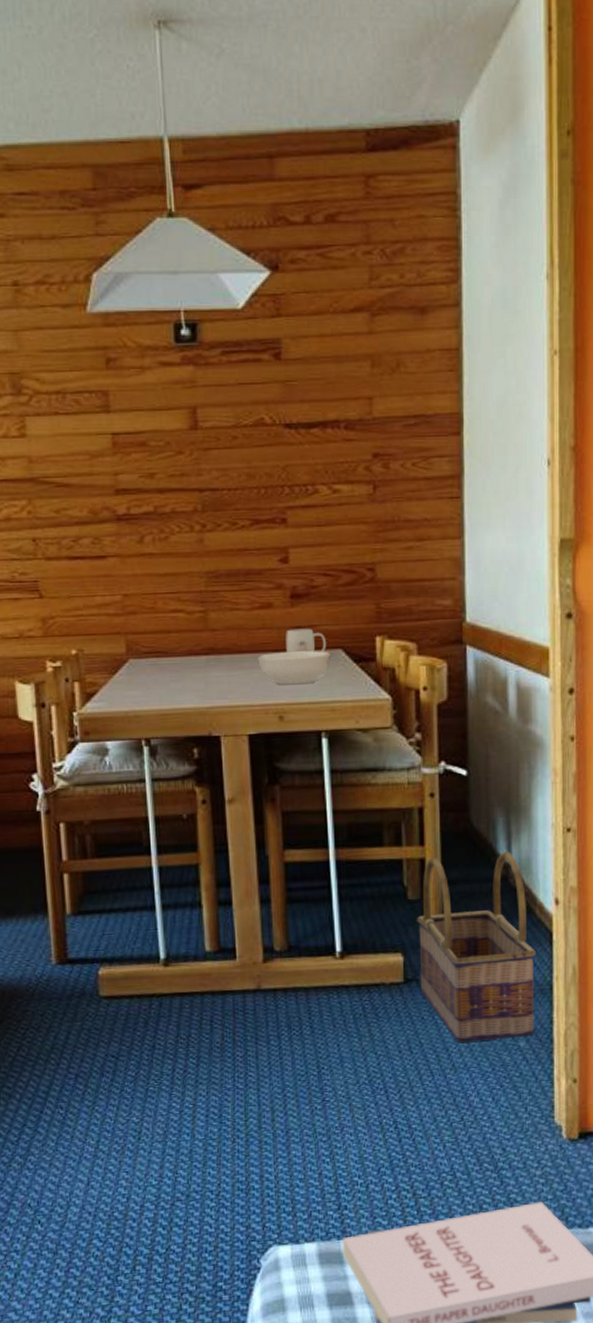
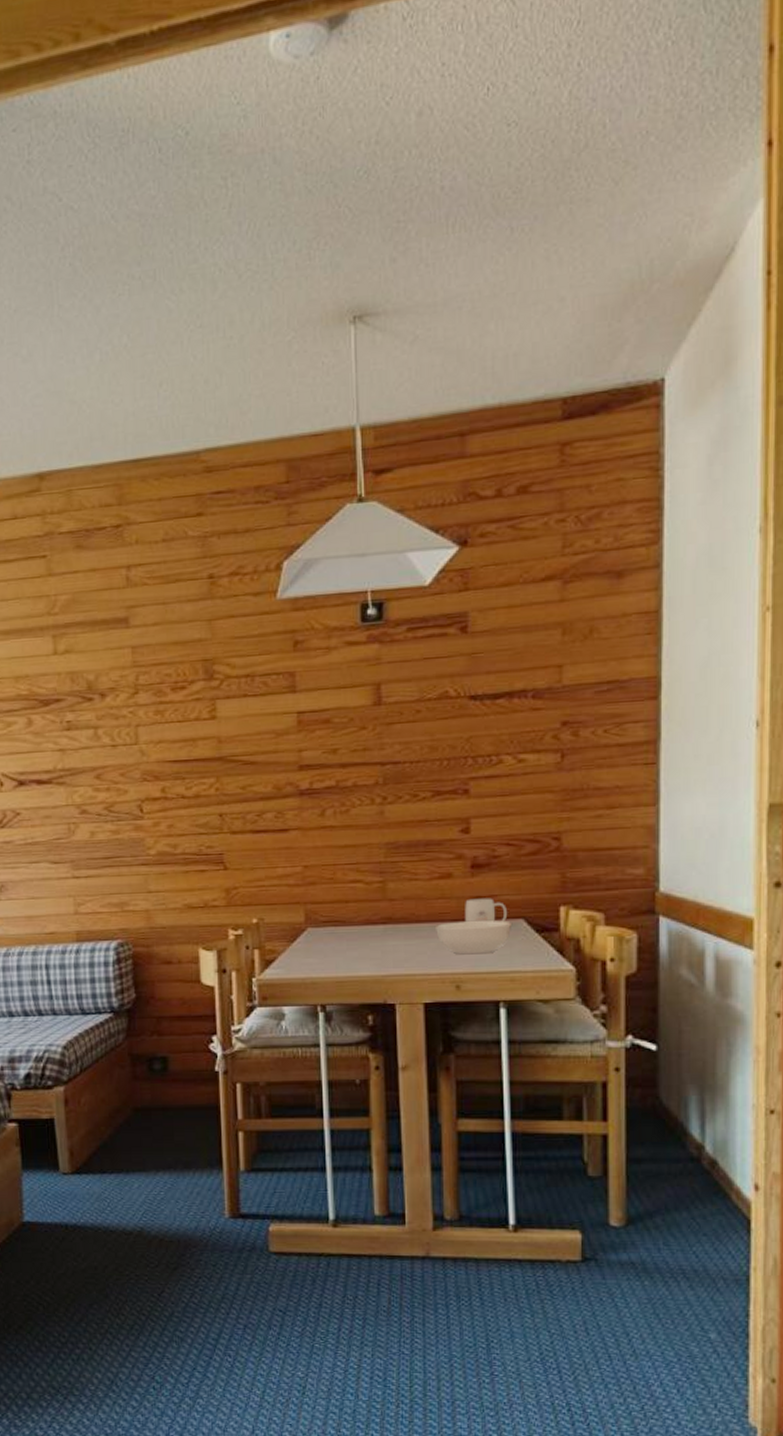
basket: present [417,851,536,1042] -> none [598,1131,731,1329]

